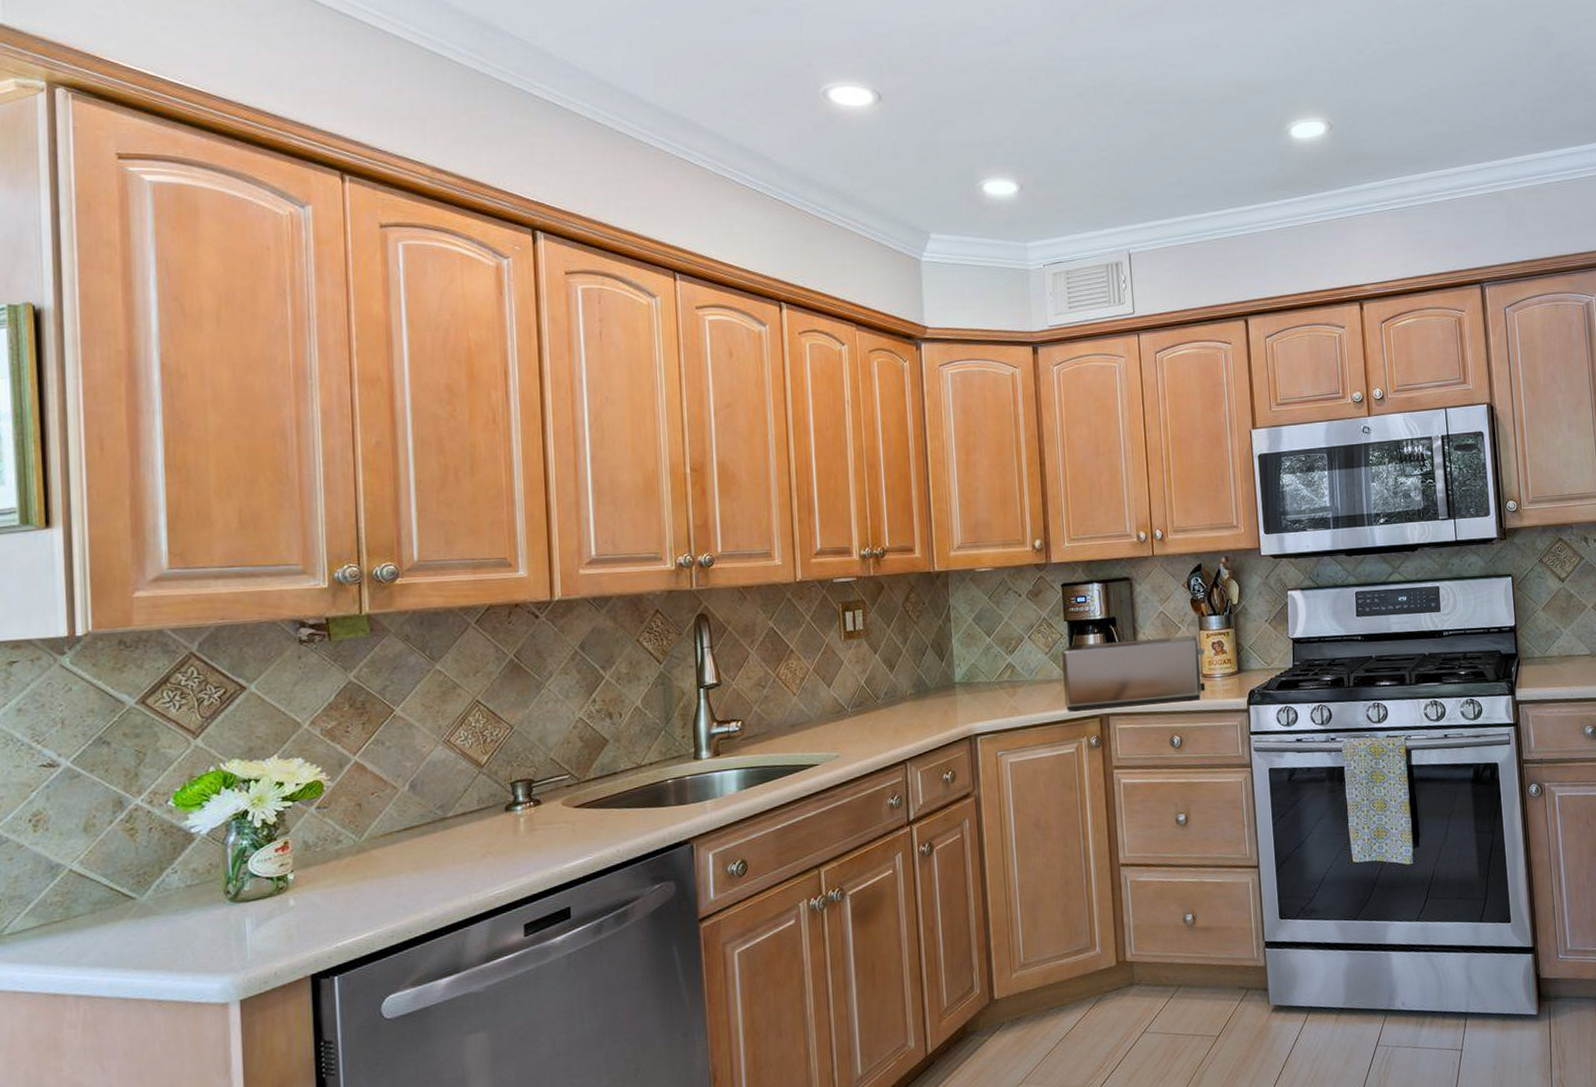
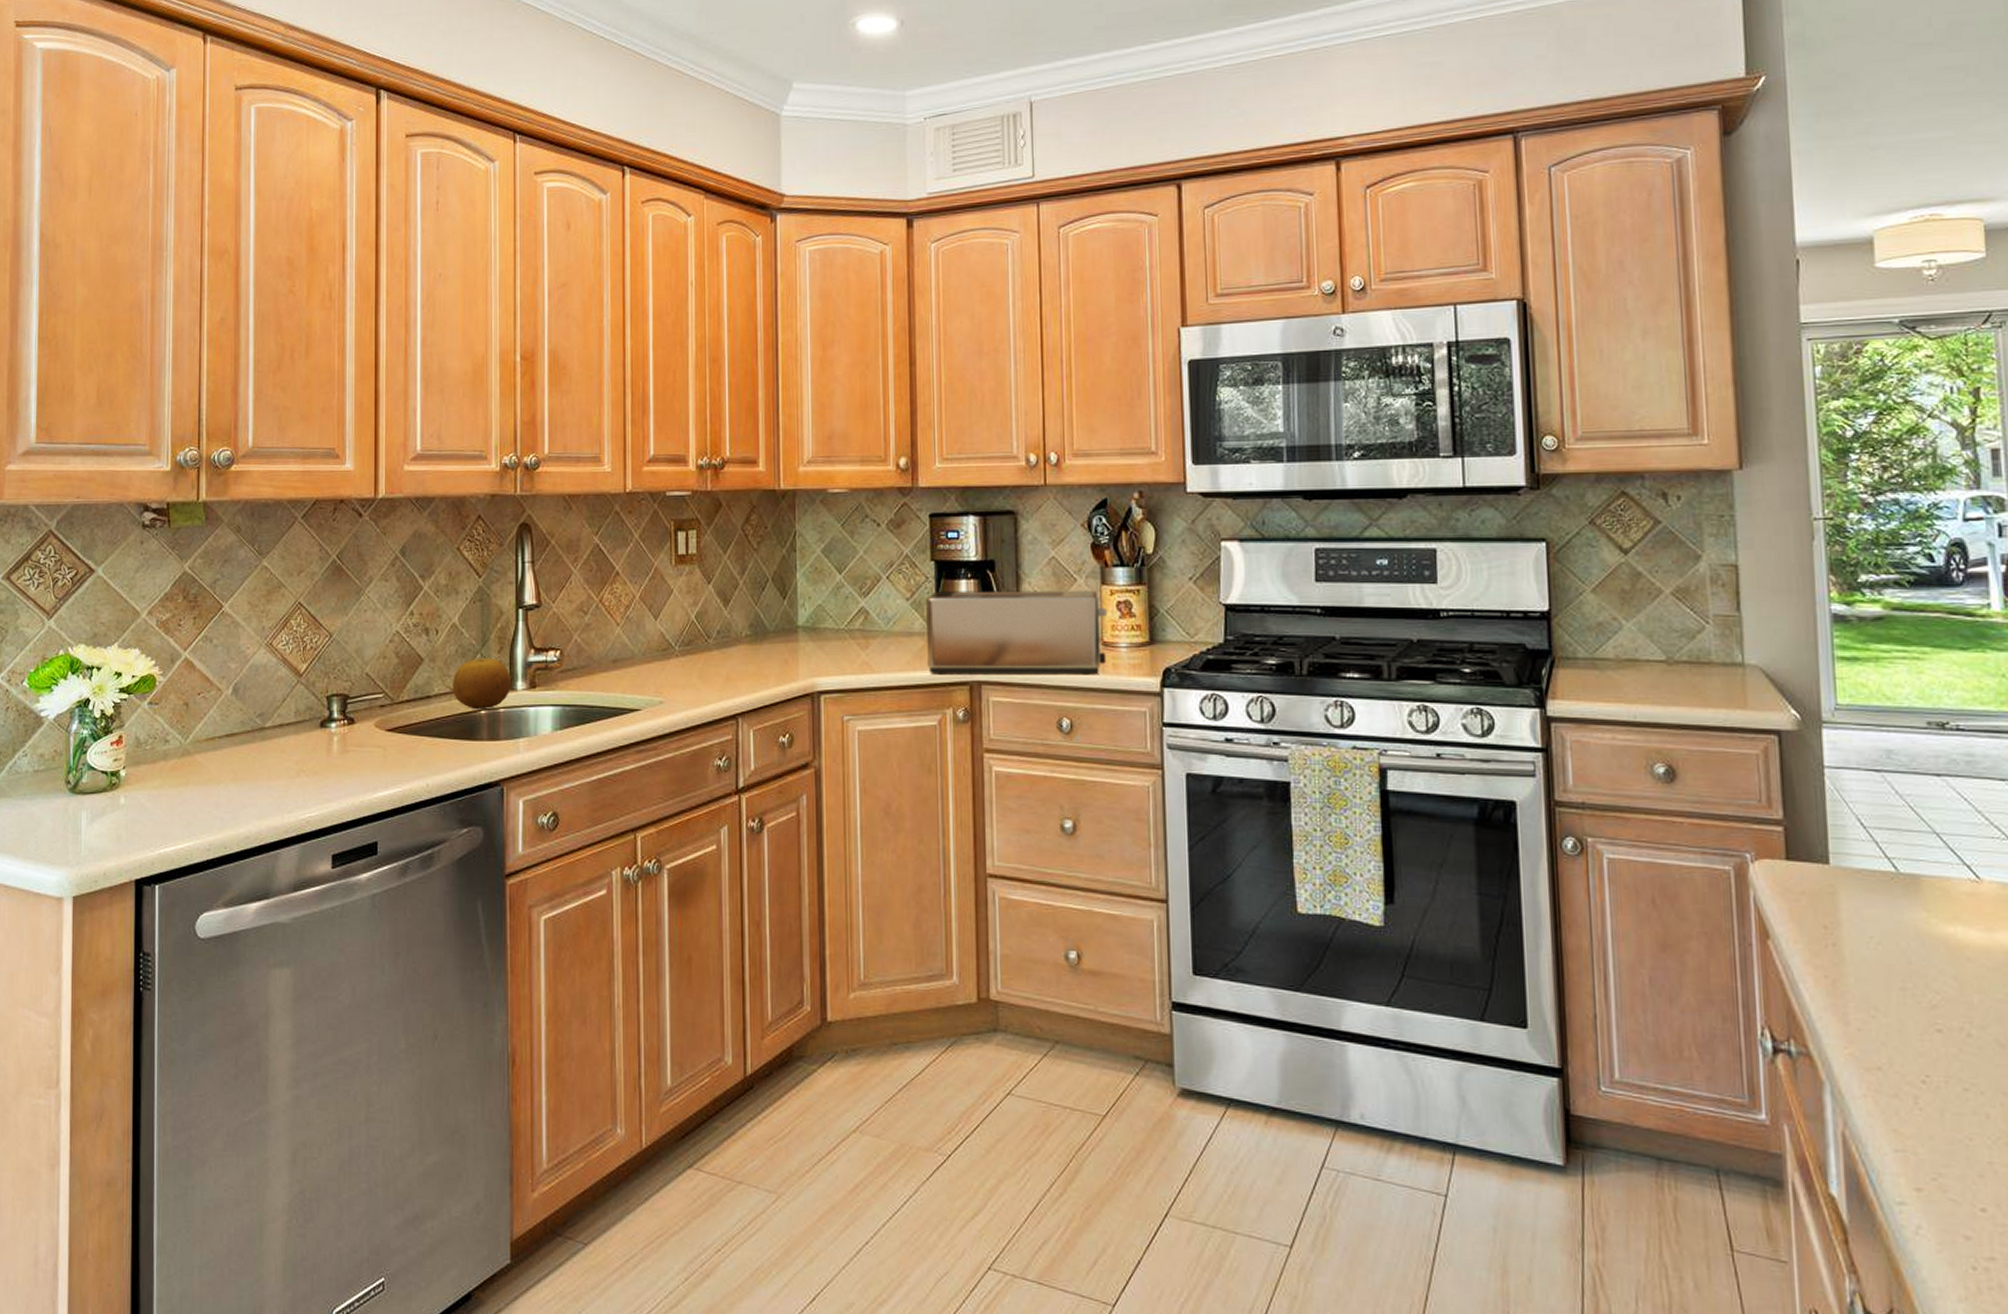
fruit: none [638,733,696,780] -> present [453,657,511,710]

